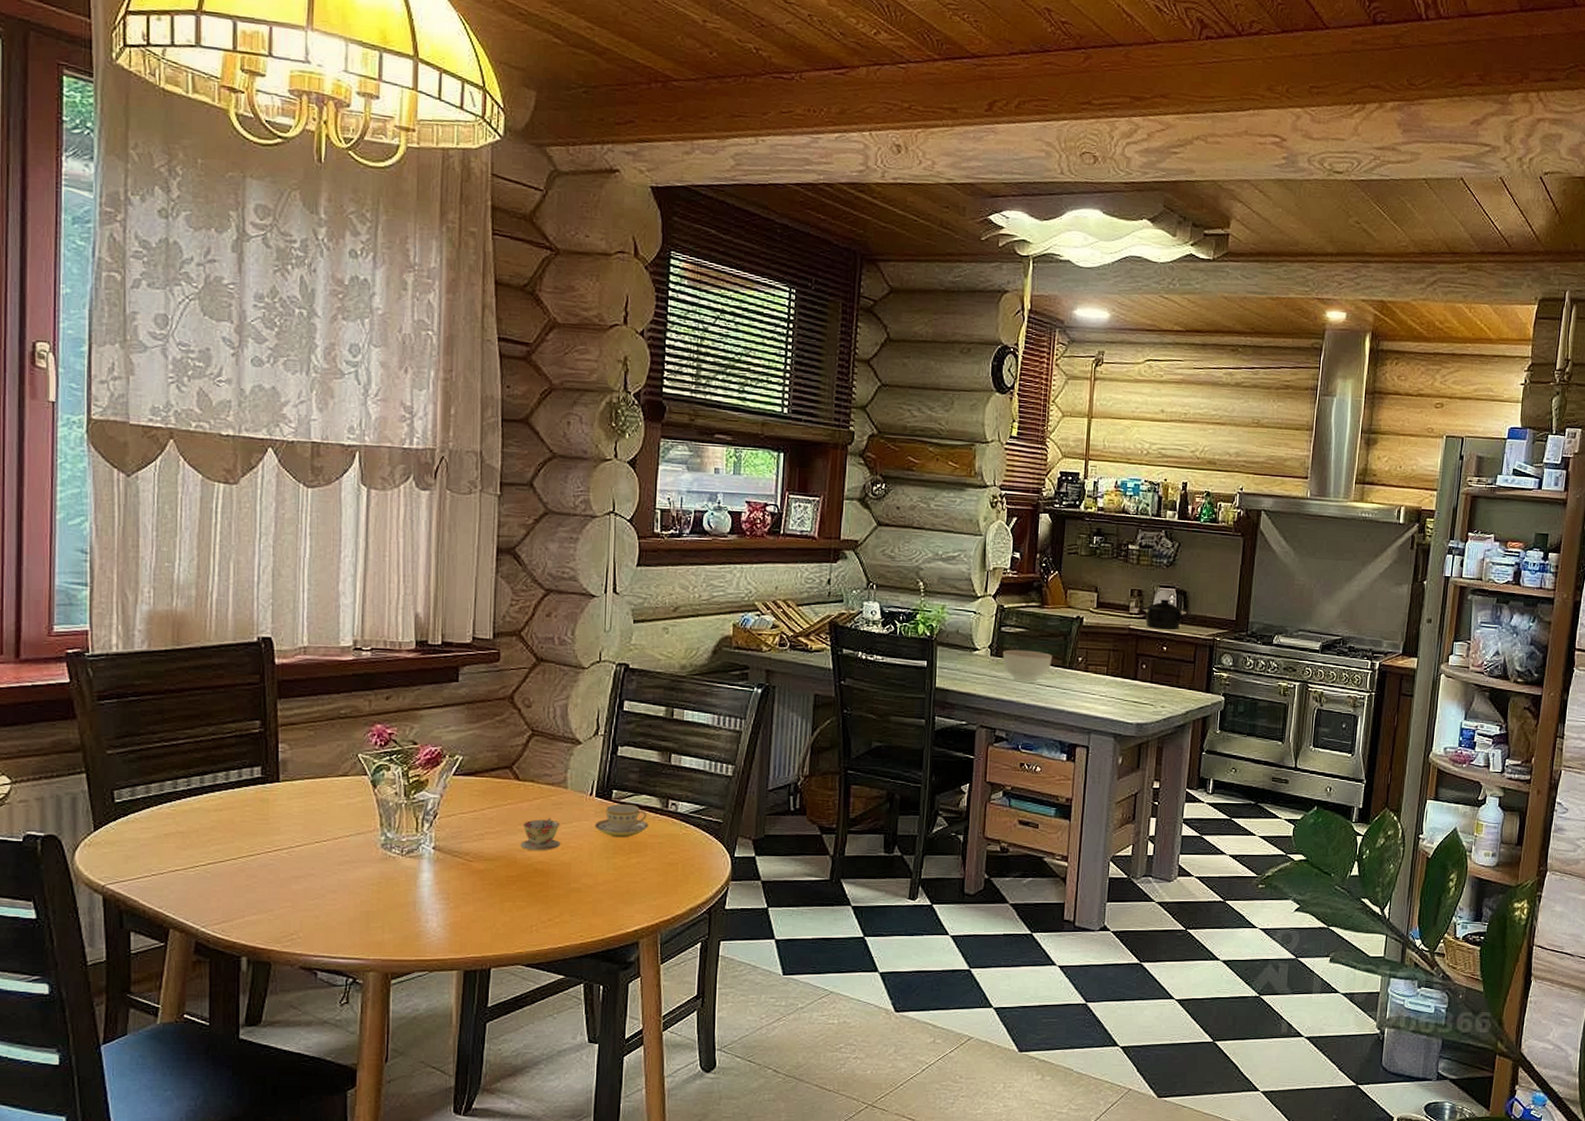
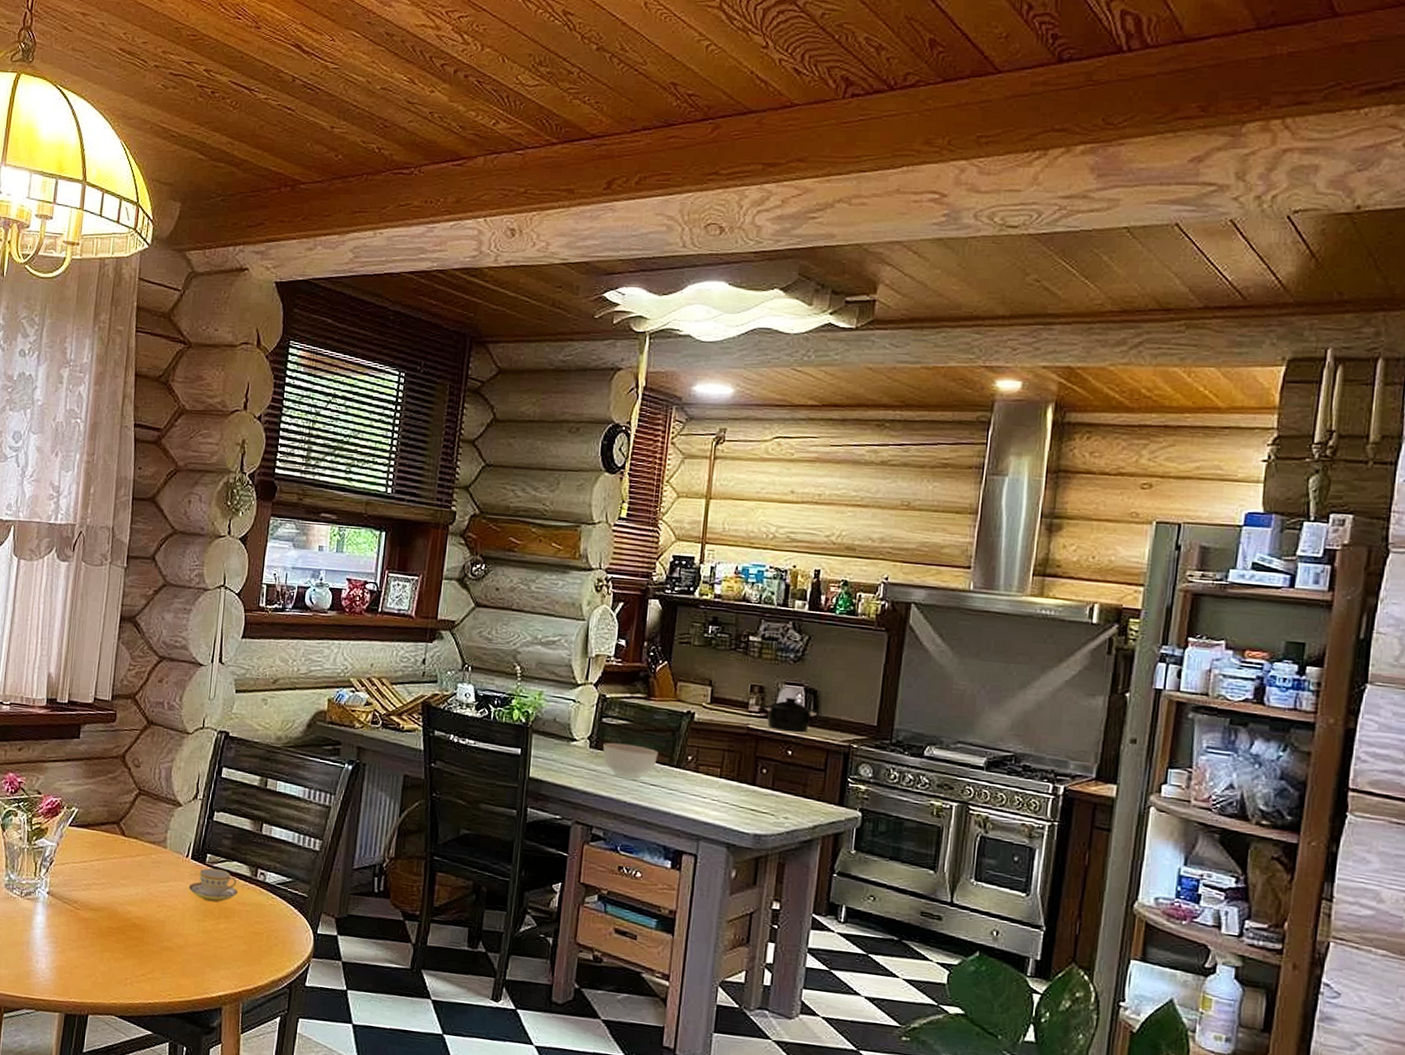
teacup: present [520,818,561,851] -> none [121,875,158,907]

